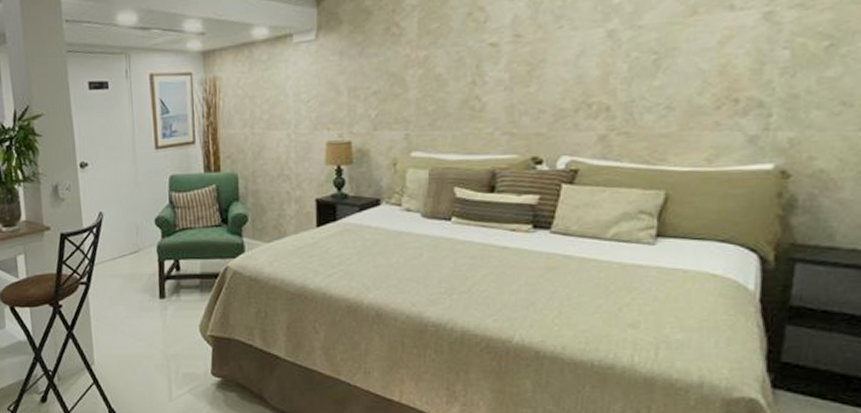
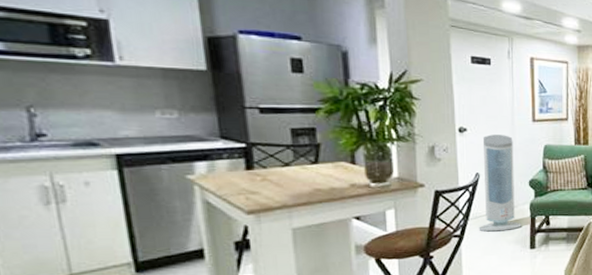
air purifier: none [104,167,149,279] -> present [478,134,521,232]

